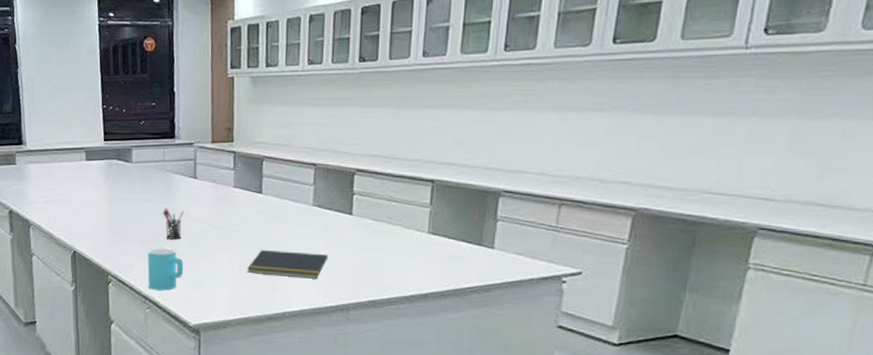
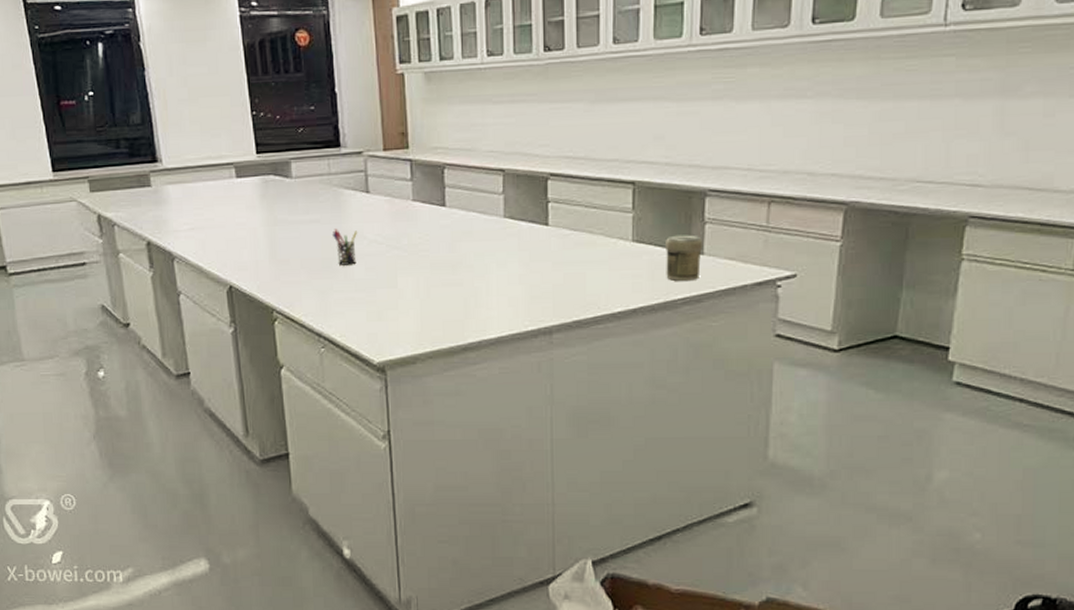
cup: present [147,248,184,291] -> none [318,276,362,326]
notepad: present [247,249,329,279] -> none [435,270,525,301]
jar: none [457,230,493,272] -> present [666,235,702,282]

